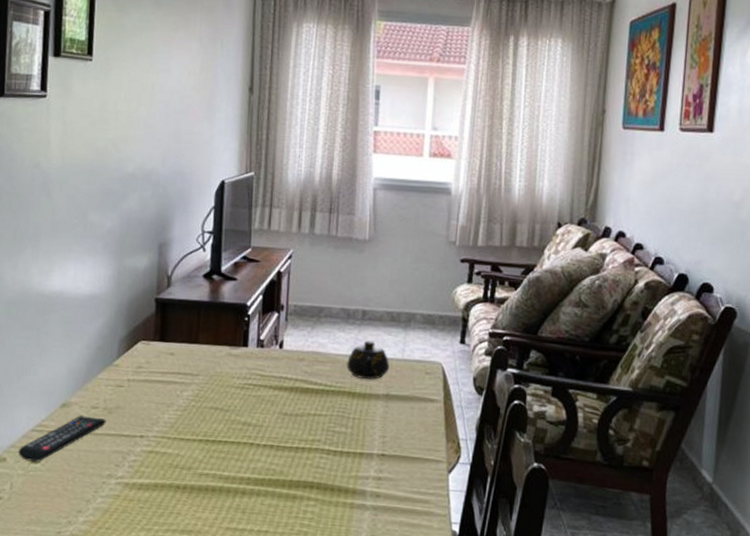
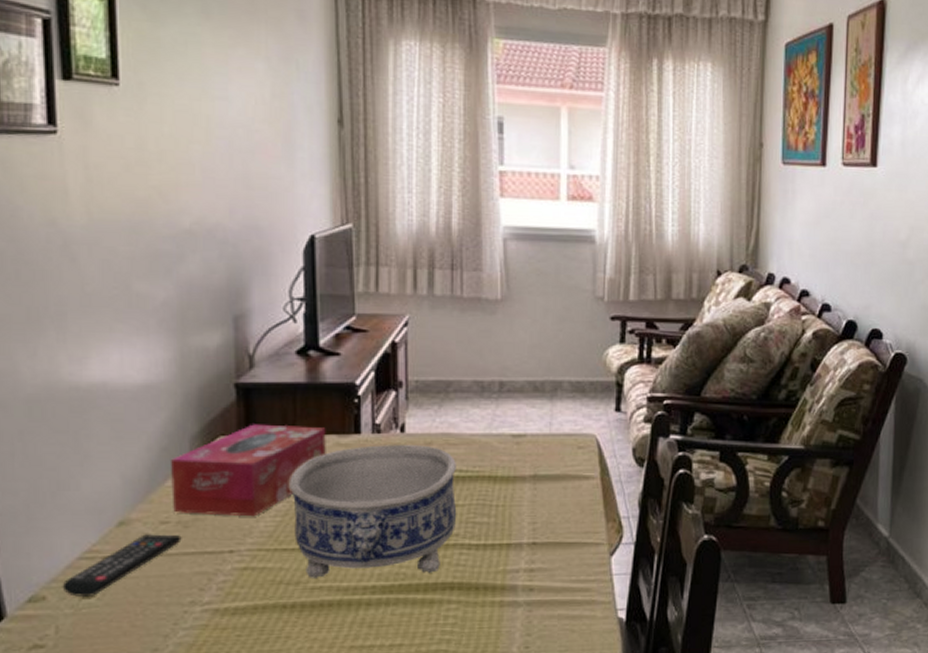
tissue box: none [101,332,221,409] -> present [170,424,326,517]
decorative bowl: none [189,357,323,472] -> present [288,445,457,578]
teapot: present [347,340,390,380] -> none [484,416,536,461]

